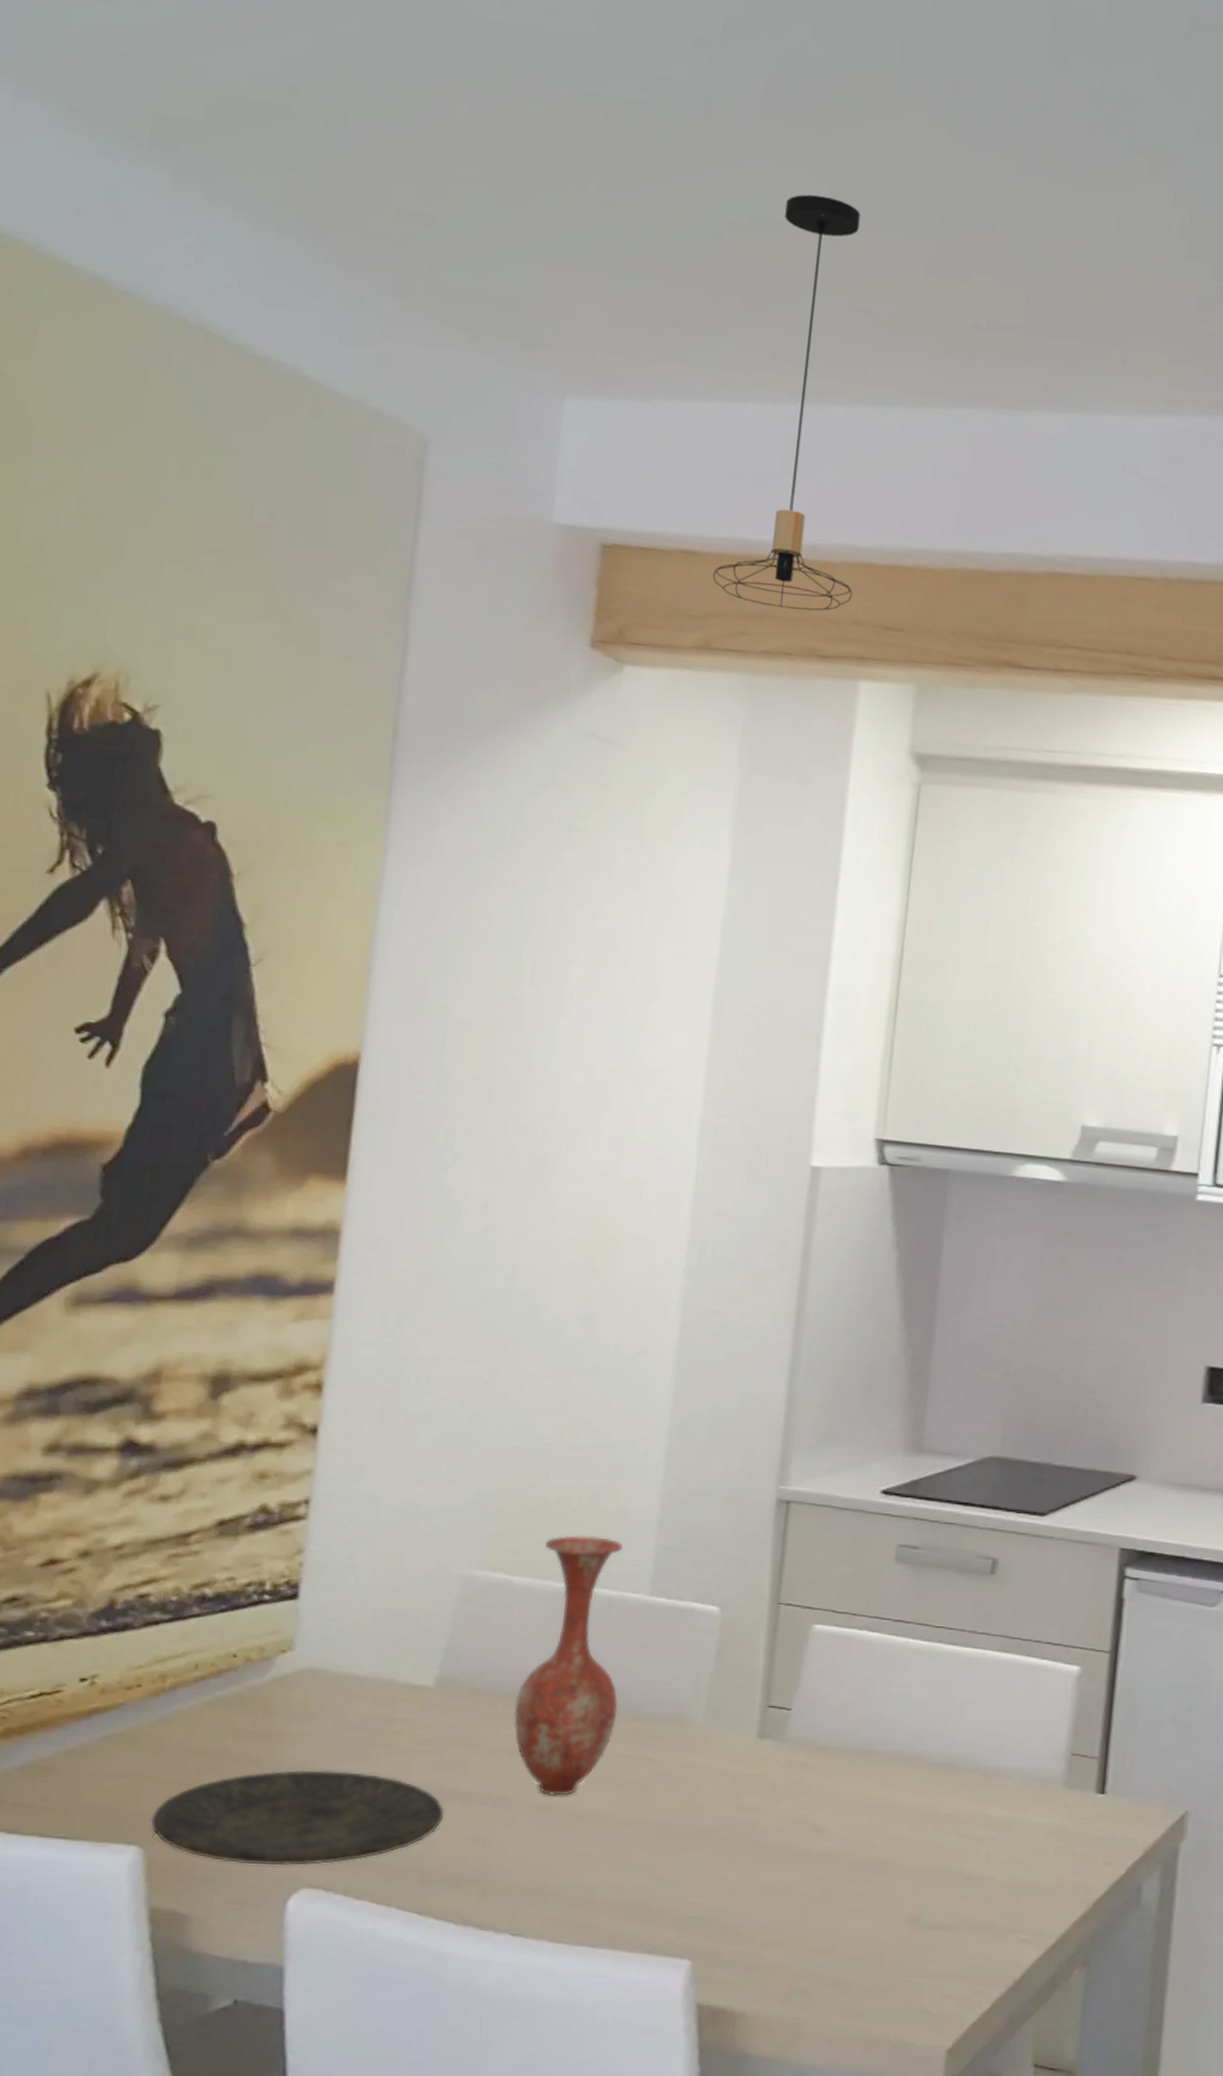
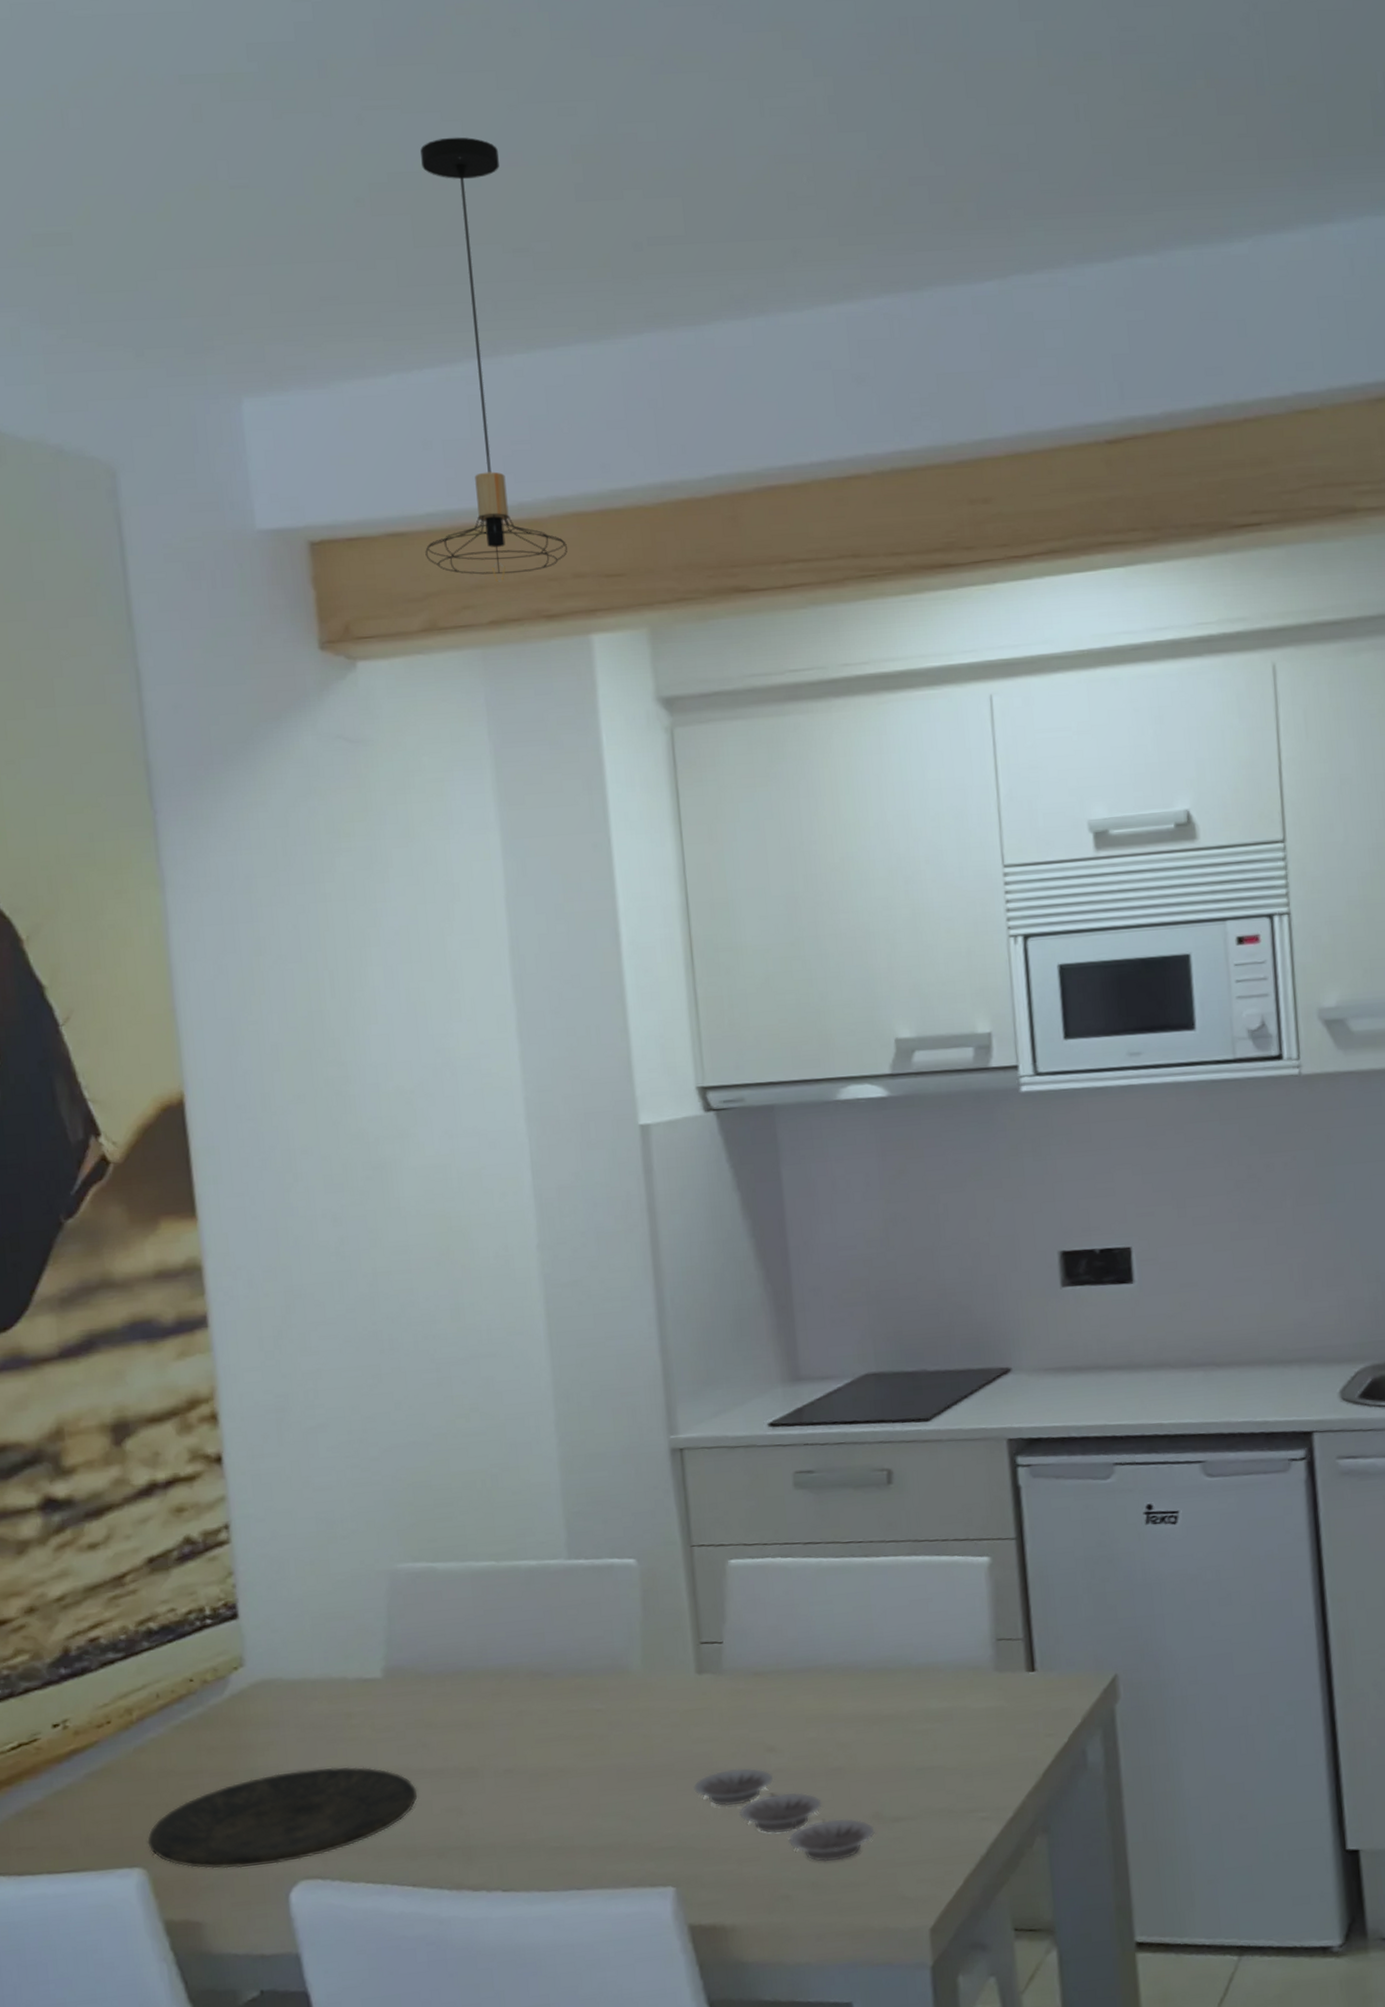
vase: present [513,1535,623,1796] -> none [459,1512,561,1760]
plate: none [731,1845,910,1961] -> present [693,1768,875,1862]

